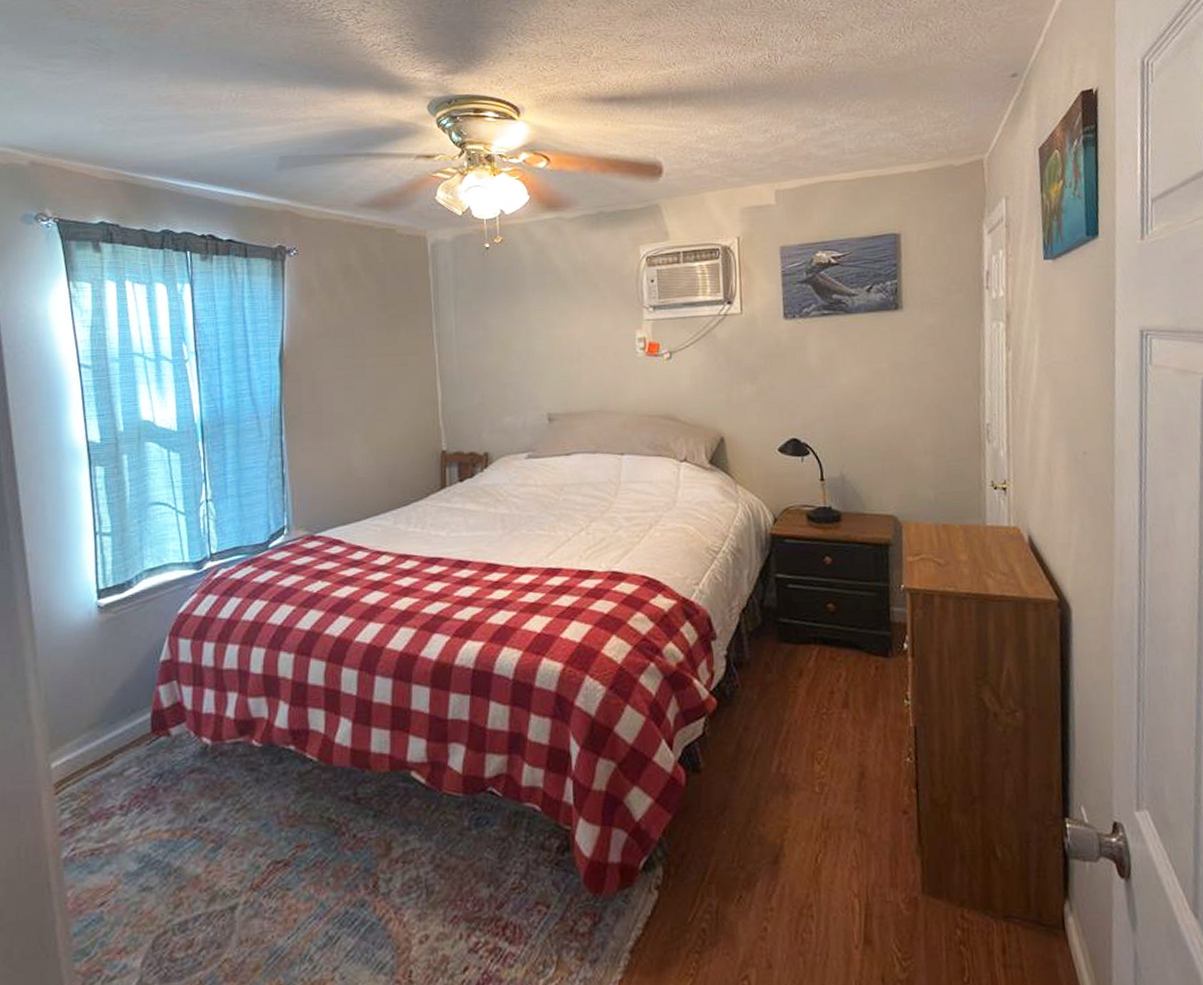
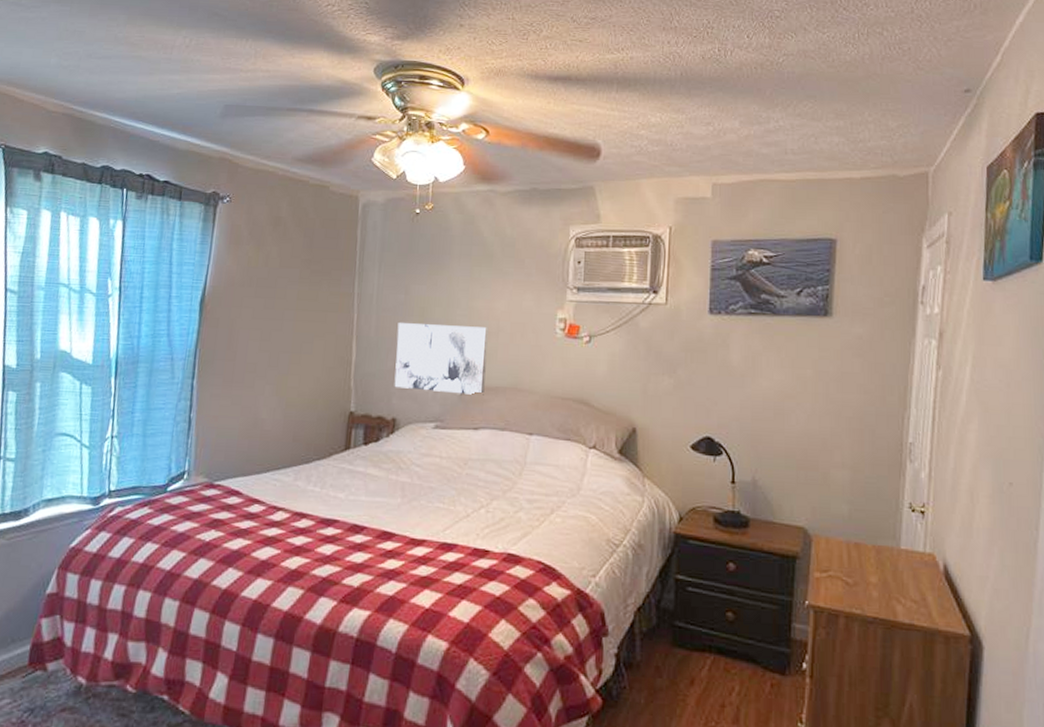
wall art: none [480,354,572,423] -> present [394,323,488,395]

